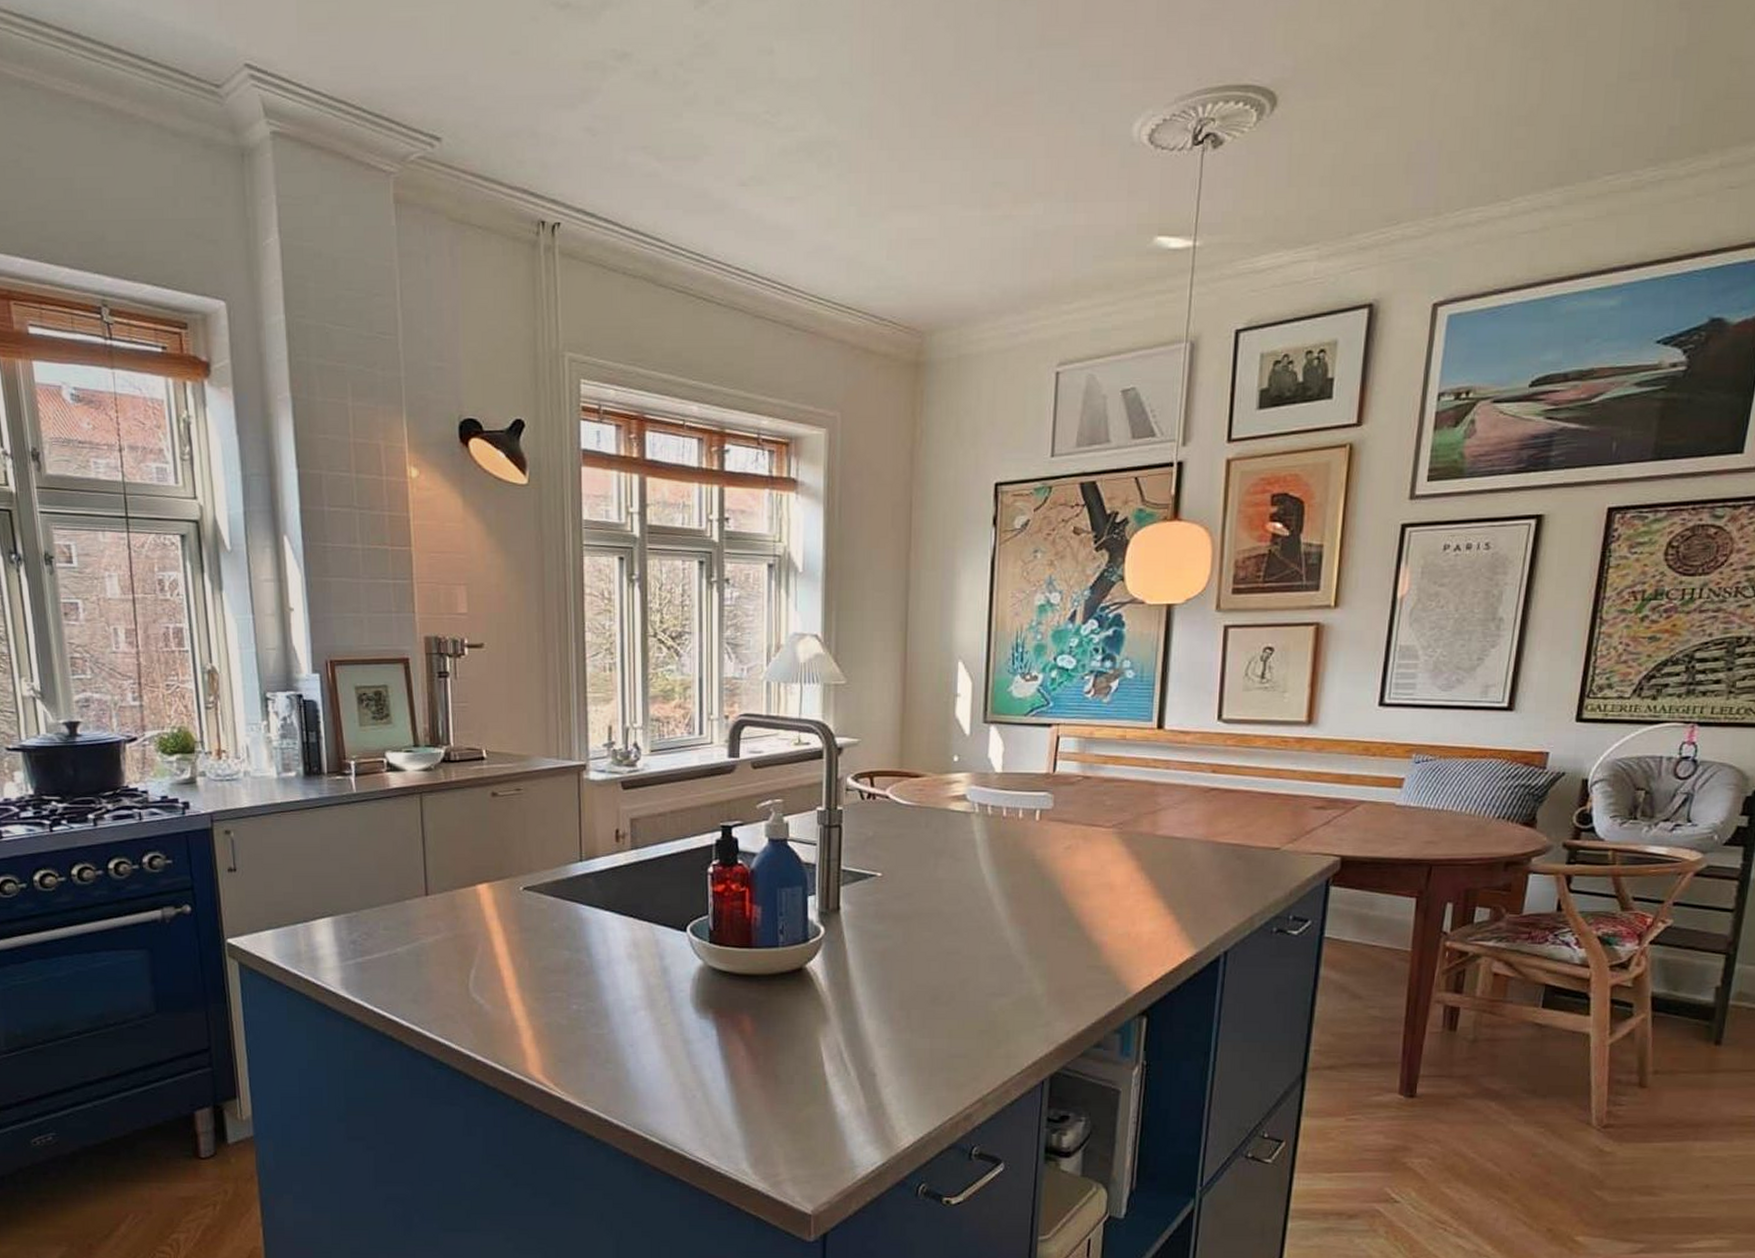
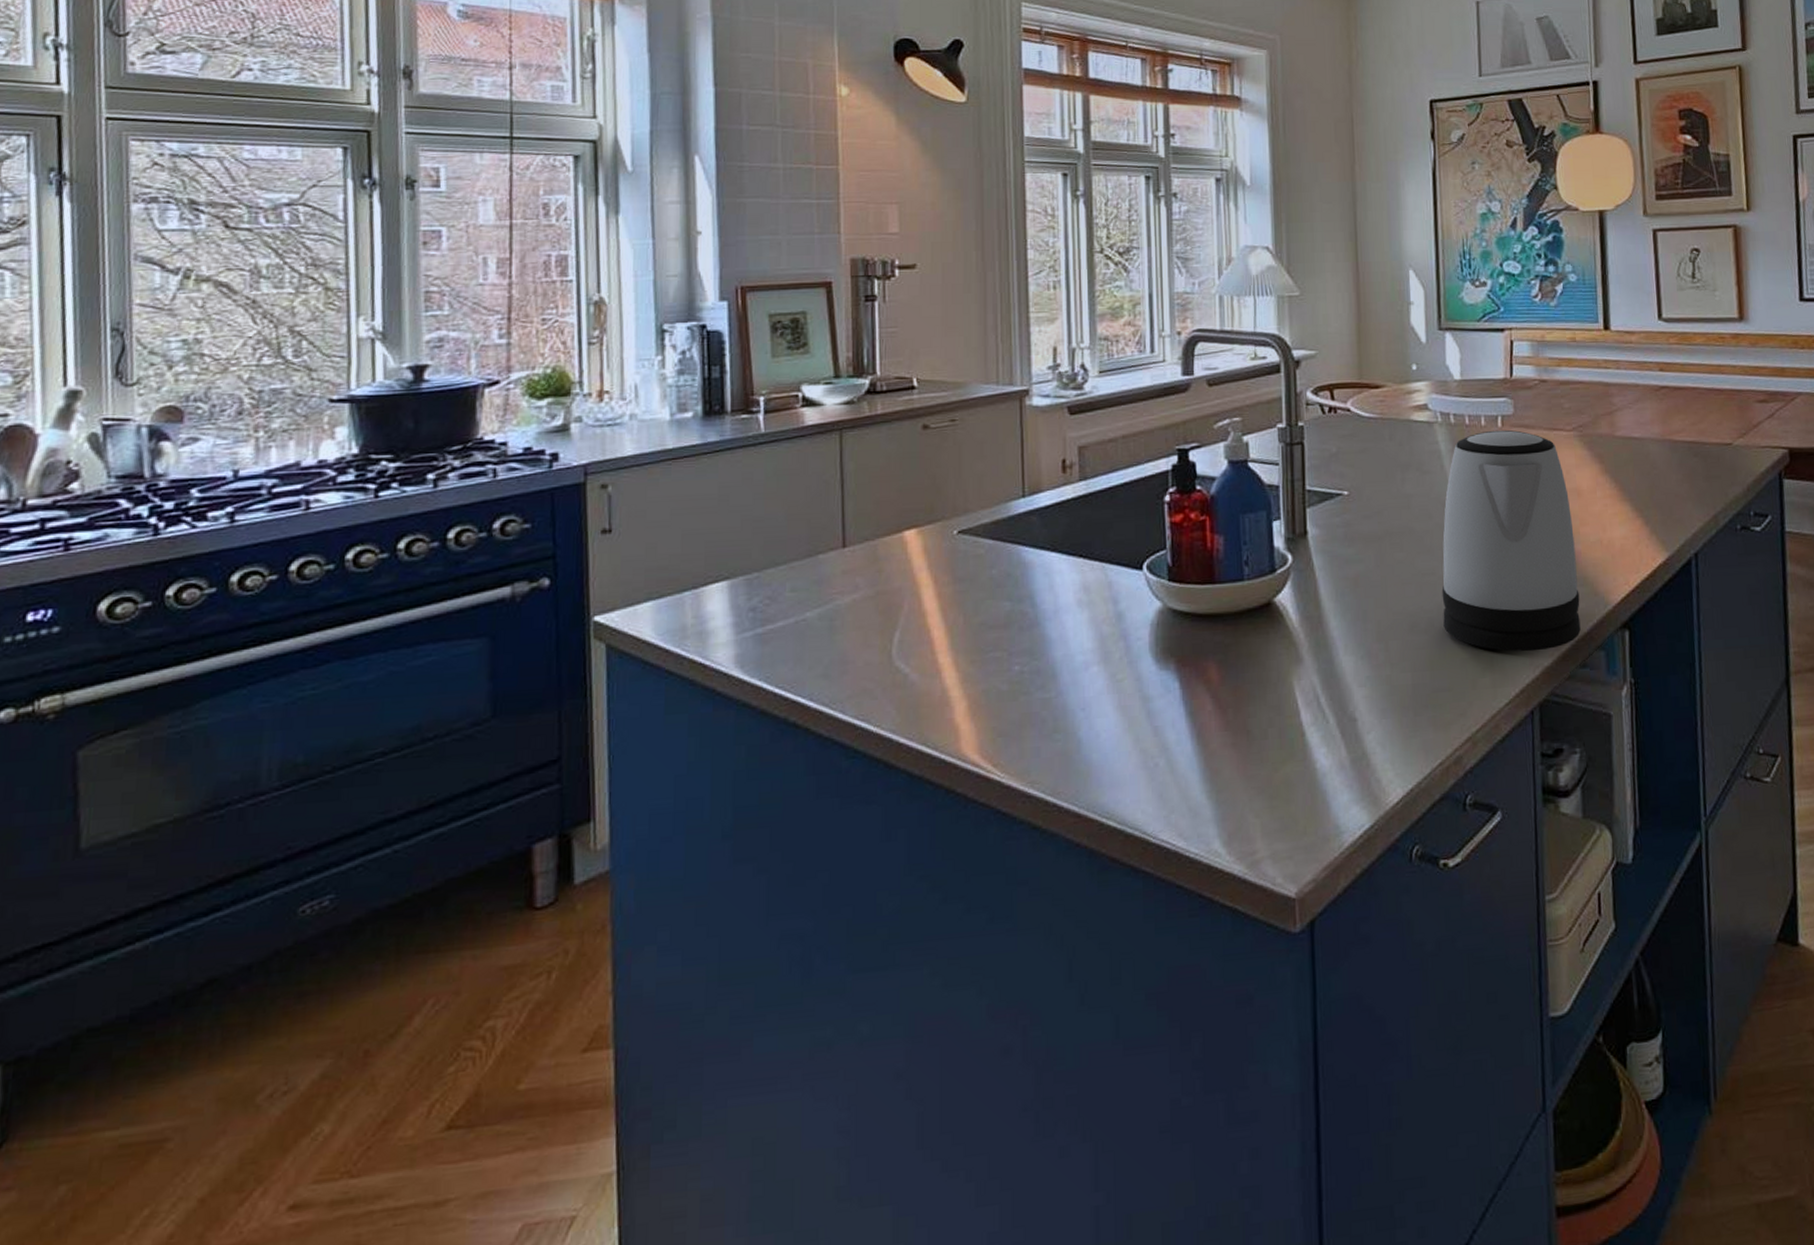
kettle: none [964,823,1102,1029] -> present [1441,429,1581,653]

